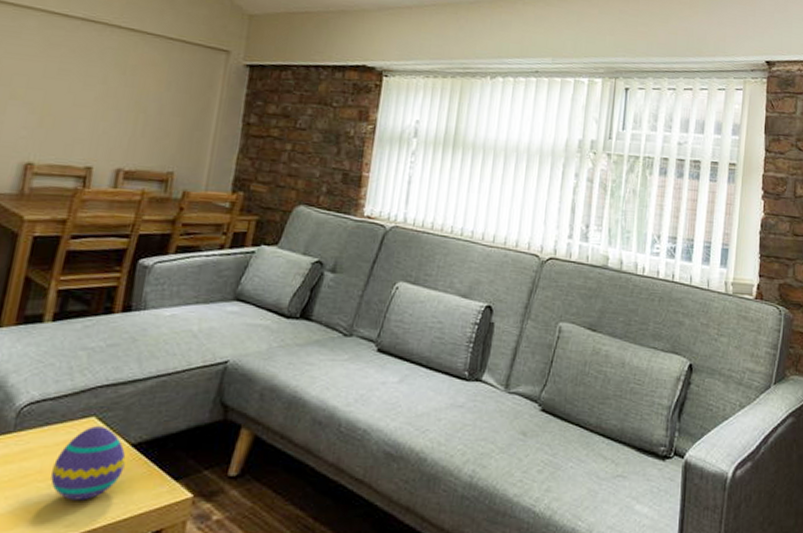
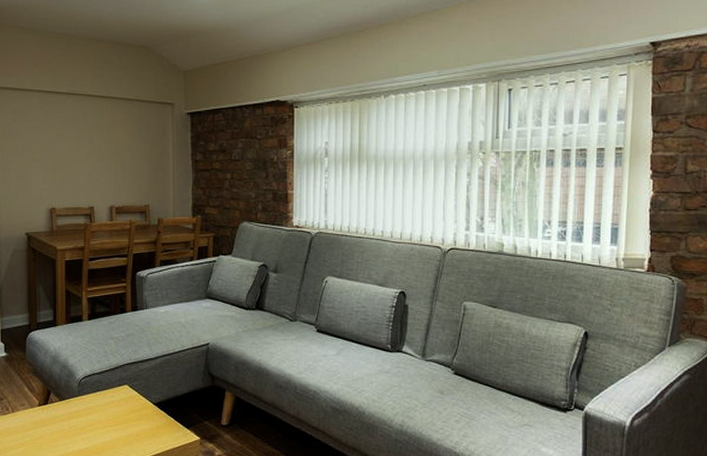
decorative egg: present [50,426,126,500] -> none [107,392,152,441]

